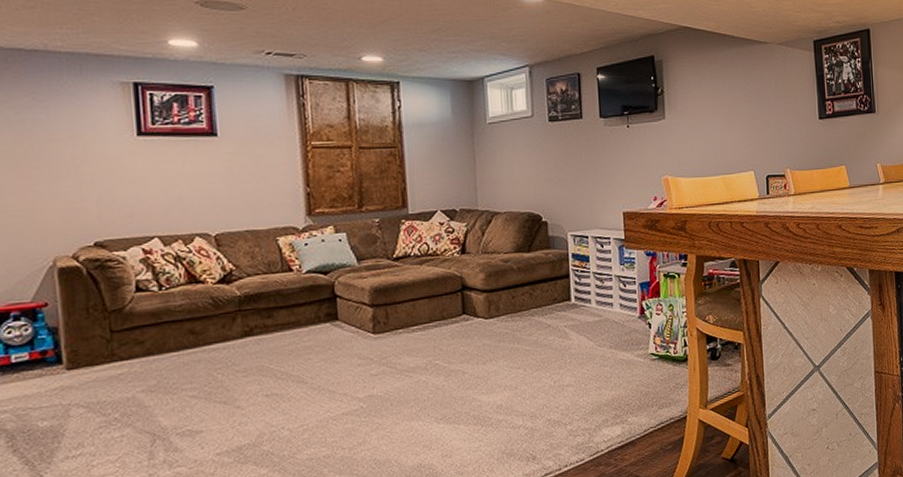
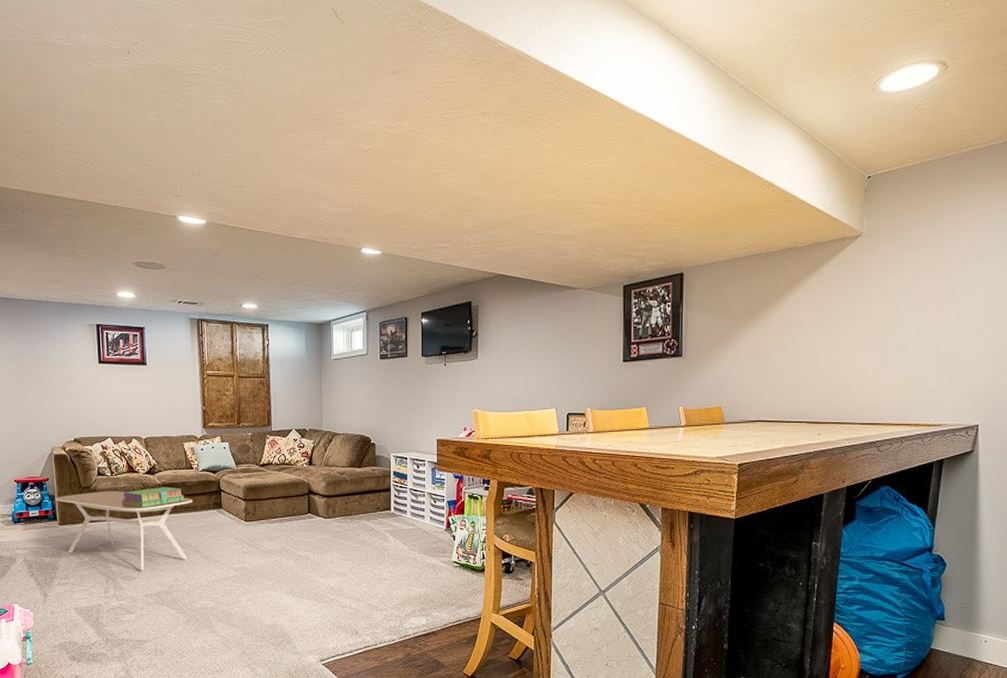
coffee table: none [60,310,294,420] -> present [55,491,193,571]
stack of books: none [177,298,281,332] -> present [122,486,185,508]

